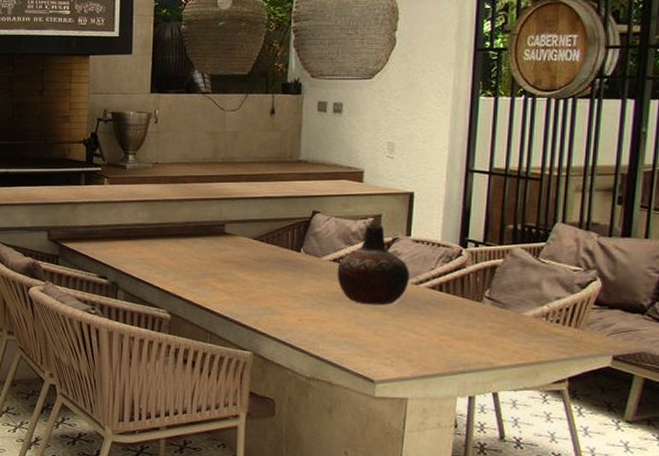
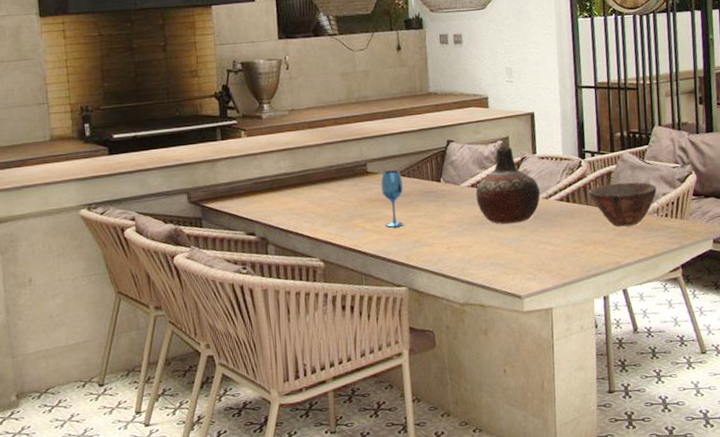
wineglass: none [237,234,261,291] -> present [380,170,404,228]
bowl: none [467,278,550,327] -> present [589,182,657,227]

